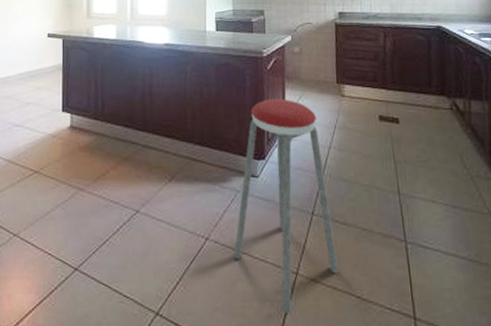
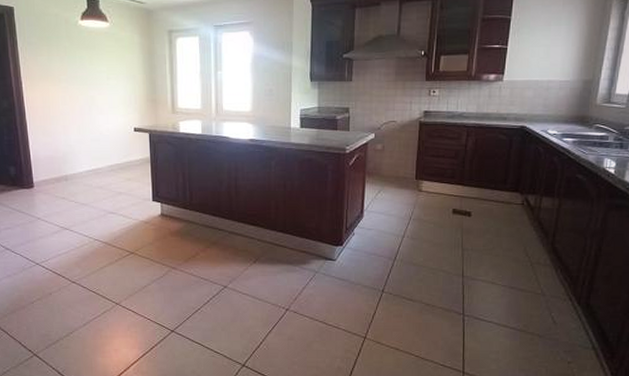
music stool: present [233,99,338,313] -> none [310,192,401,367]

